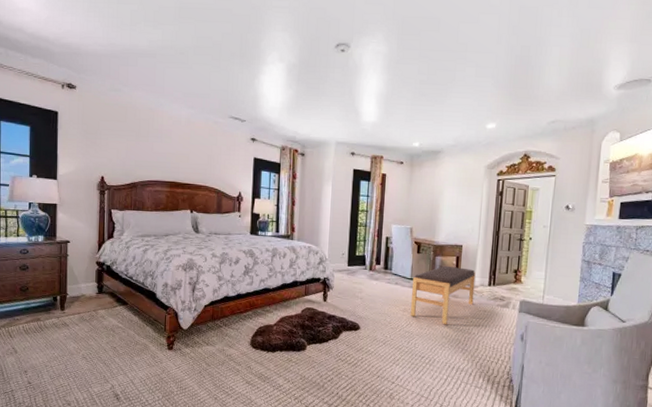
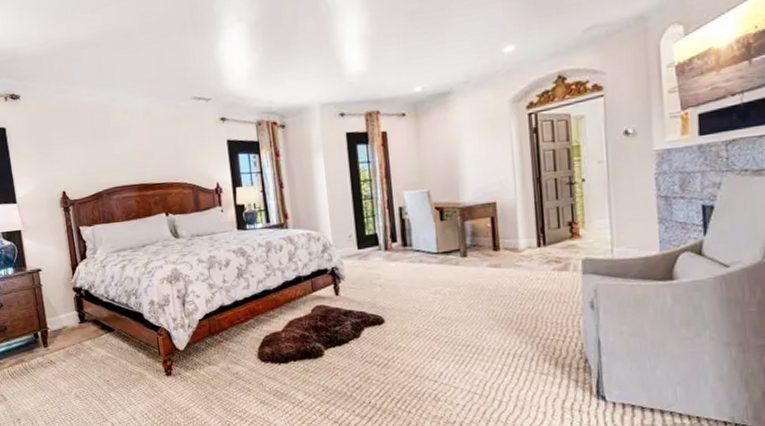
bench: present [411,265,476,325] -> none [440,229,522,303]

